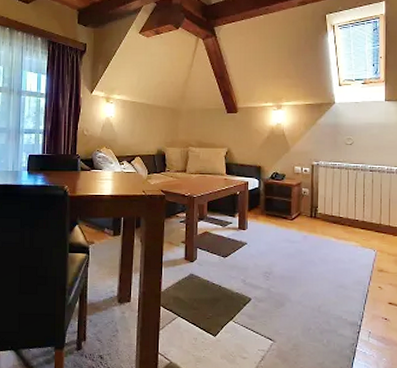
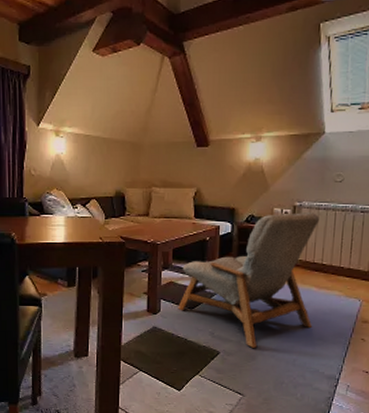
armchair: none [213,170,334,295] -> present [178,211,319,348]

